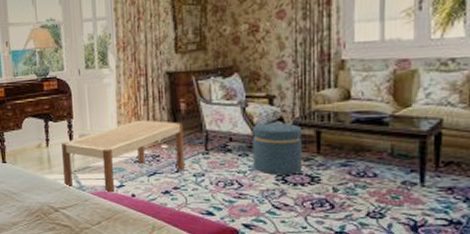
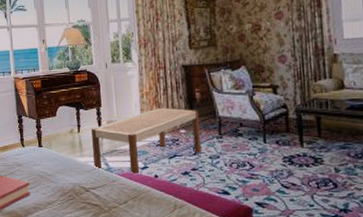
ottoman: present [252,123,303,175] -> none [260,109,307,157]

